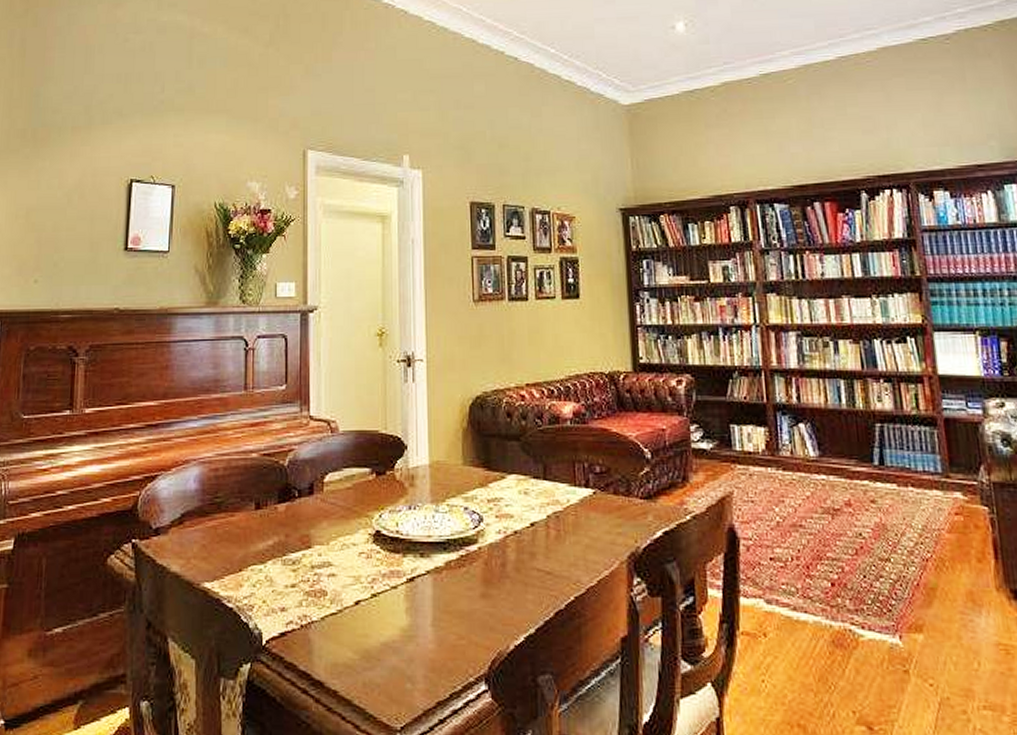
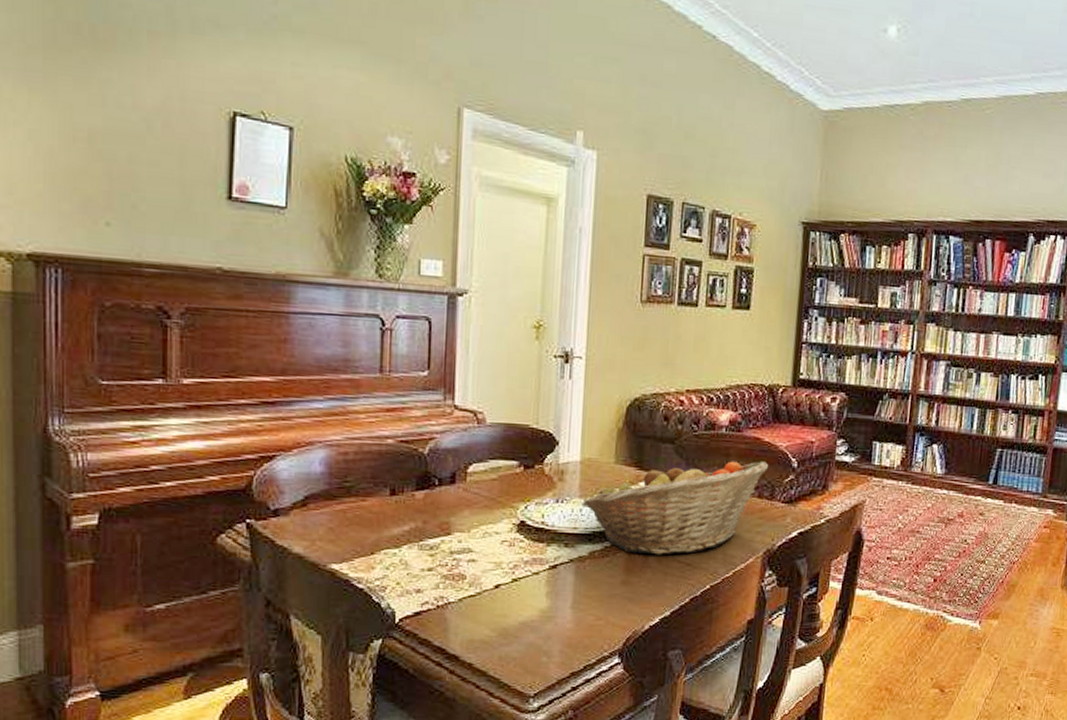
fruit basket: none [435,454,620,563] -> present [583,461,768,555]

